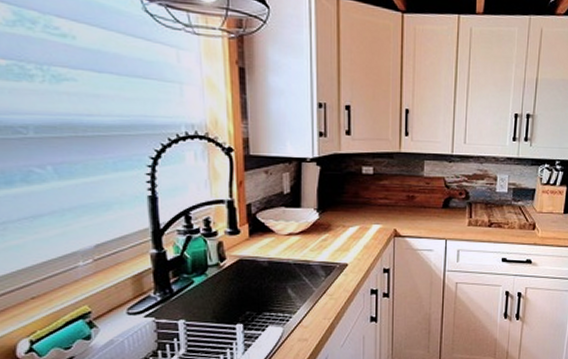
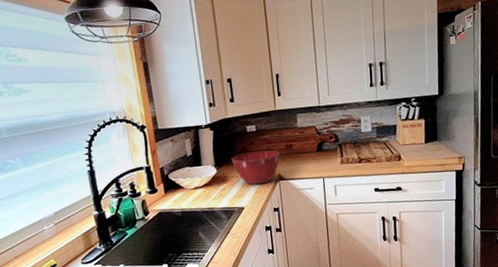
mixing bowl: none [339,199,398,239] -> present [231,150,280,185]

